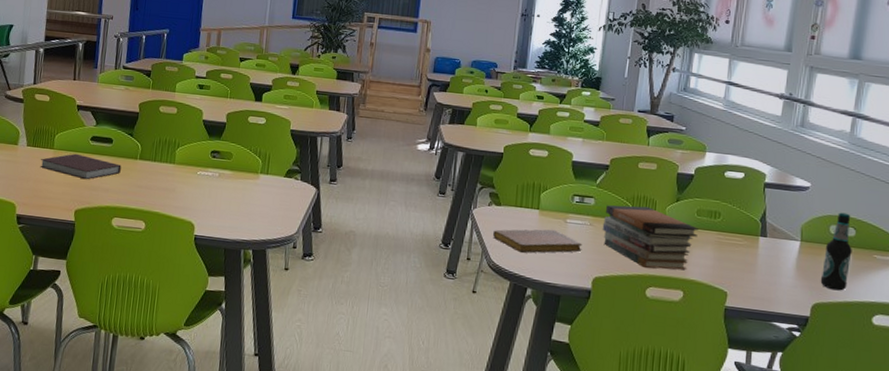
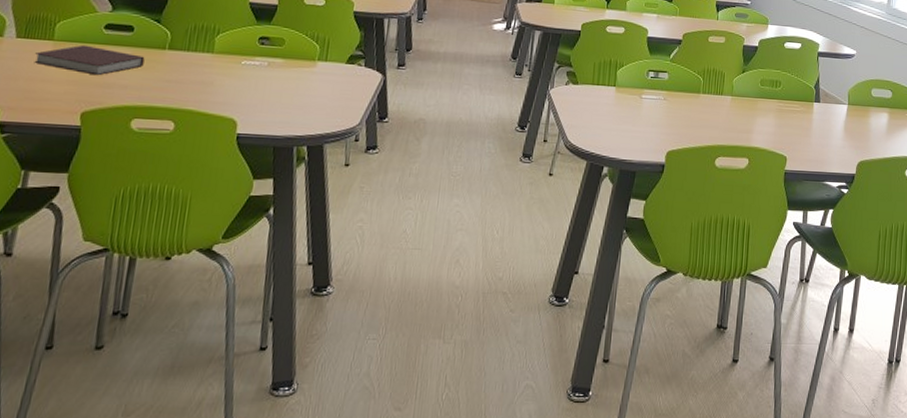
notebook: present [493,229,583,253] -> none [570,105,657,131]
book stack: present [602,205,698,270] -> none [675,78,762,139]
bottle: present [820,212,852,291] -> none [864,76,889,148]

